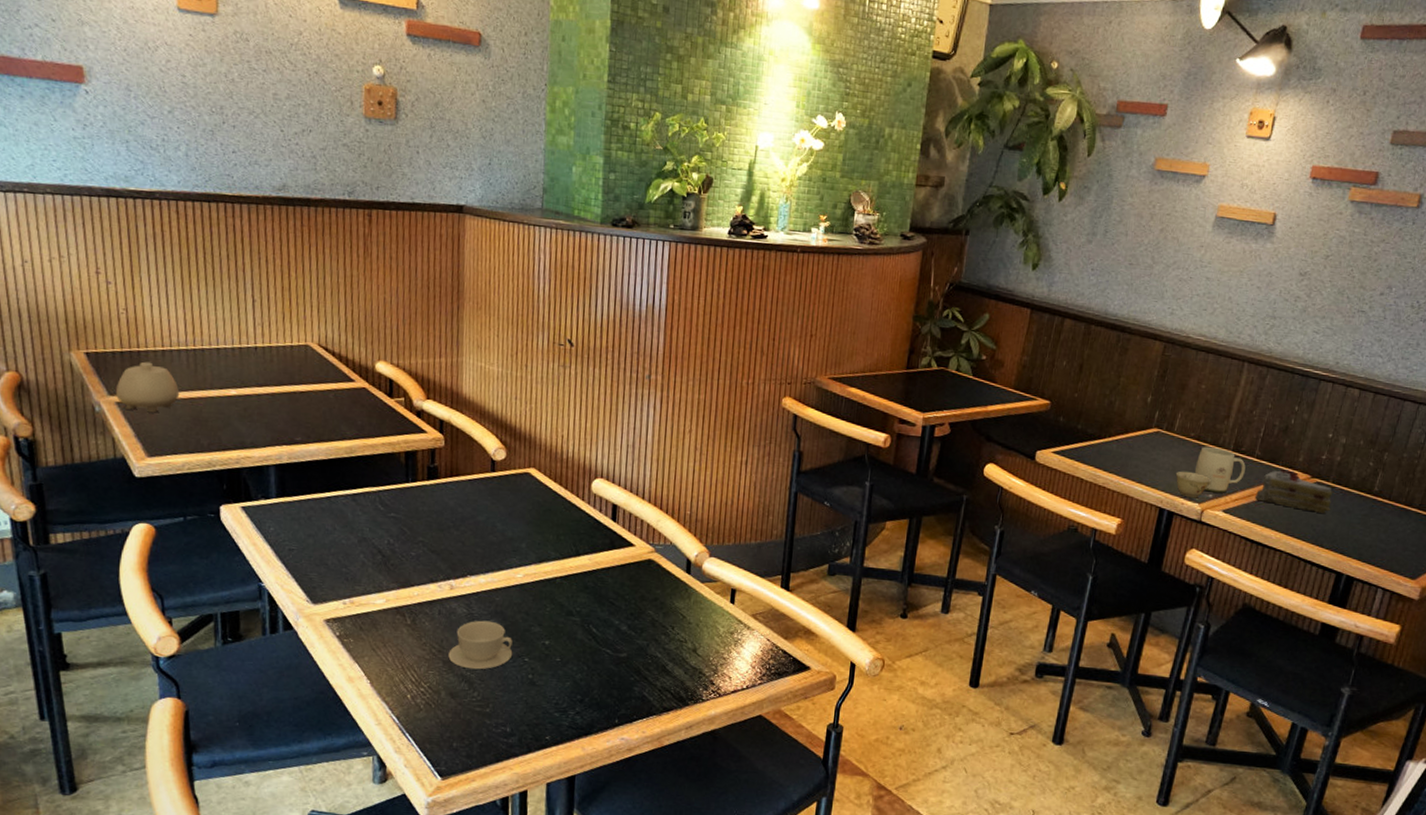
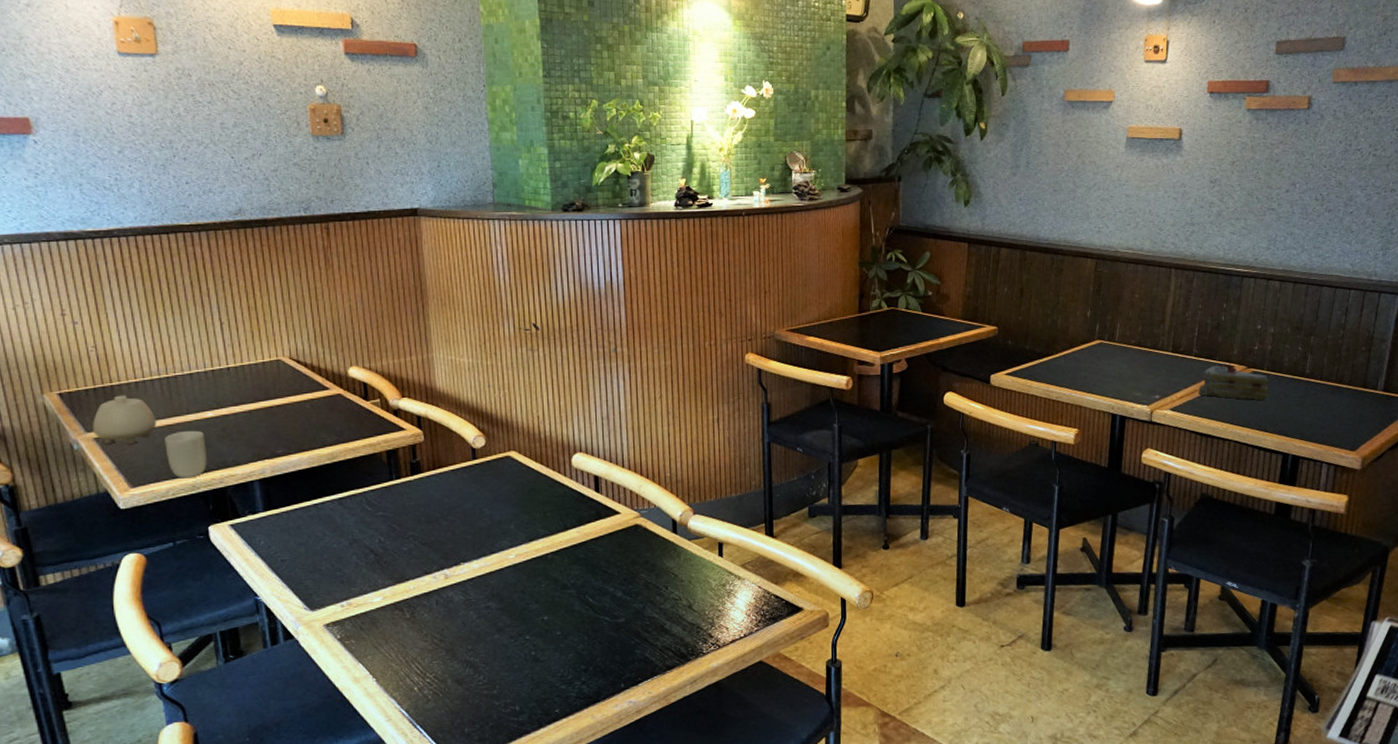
cup: none [185,405,226,455] -> present [165,430,207,479]
teacup: present [448,620,513,670] -> none [450,604,514,654]
teacup: present [1175,471,1212,499] -> none [1122,376,1157,401]
mug: present [1194,446,1246,493] -> none [1139,351,1186,393]

